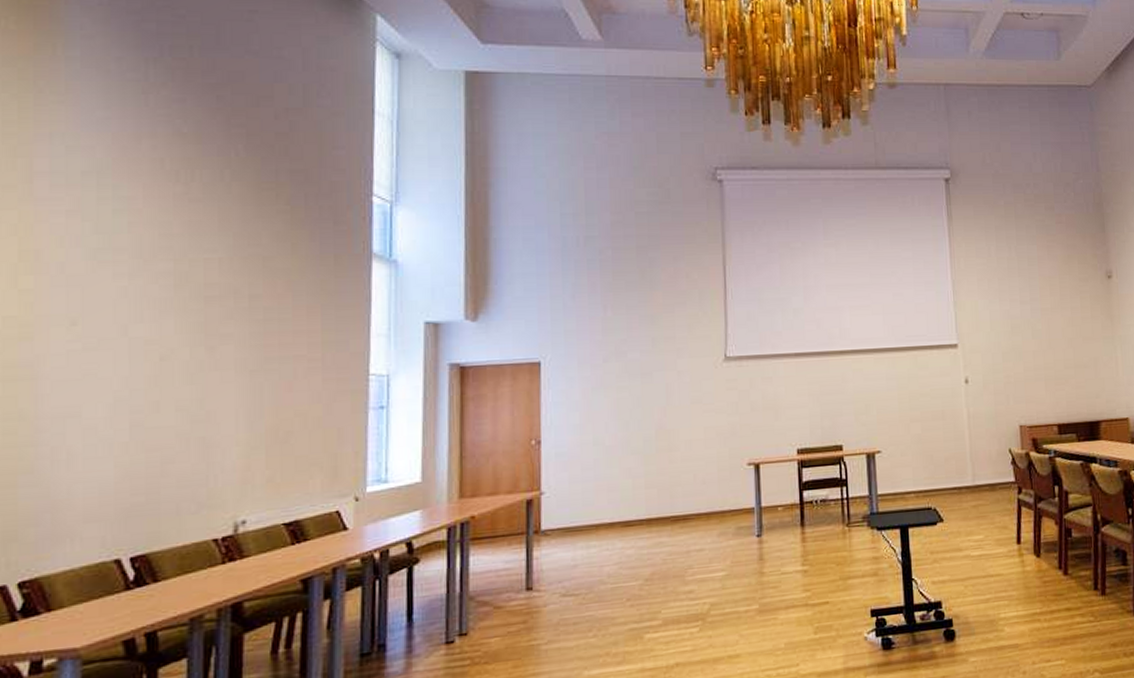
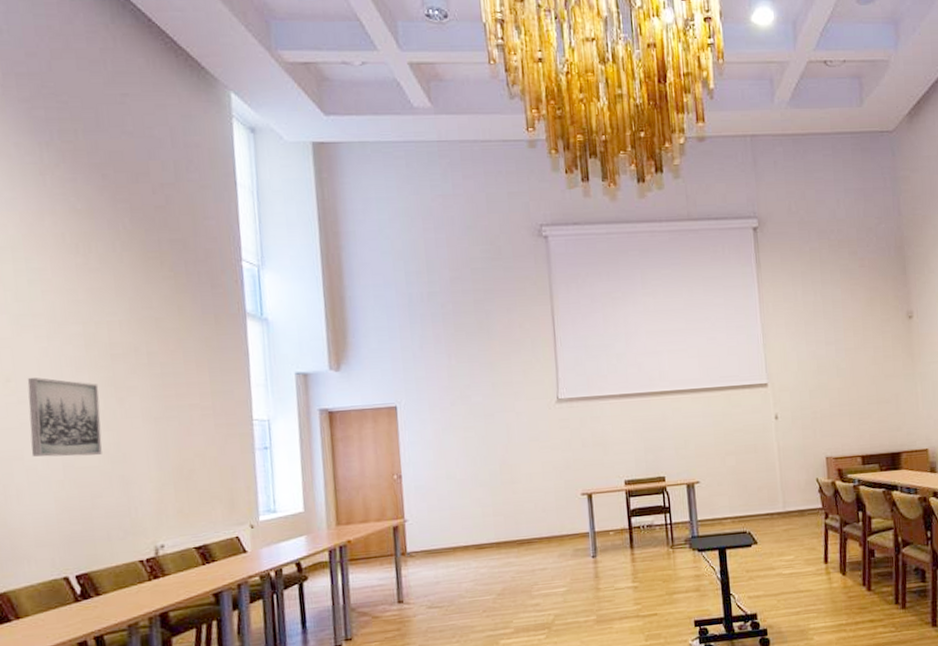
wall art: none [92,321,186,415] -> present [27,378,102,457]

